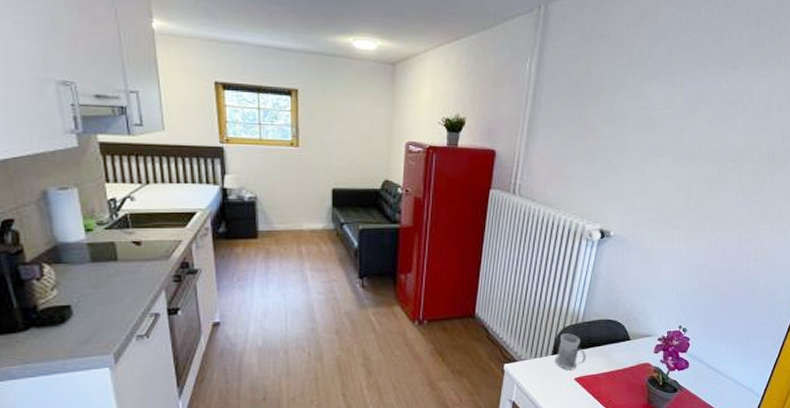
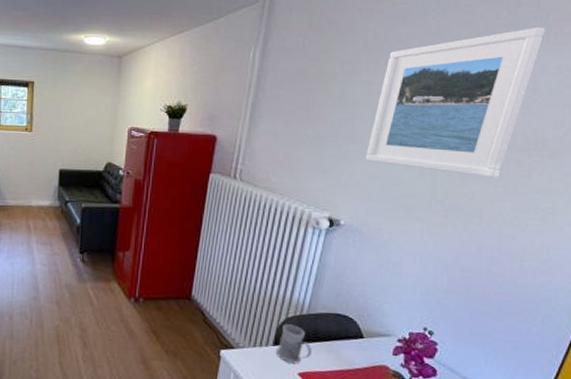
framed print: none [632,48,777,188] -> present [365,27,545,178]

